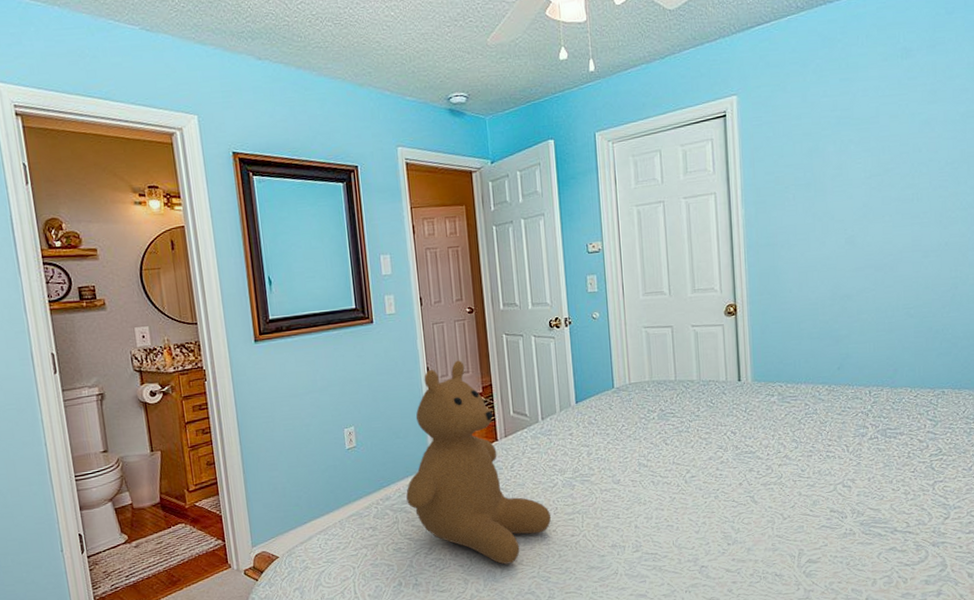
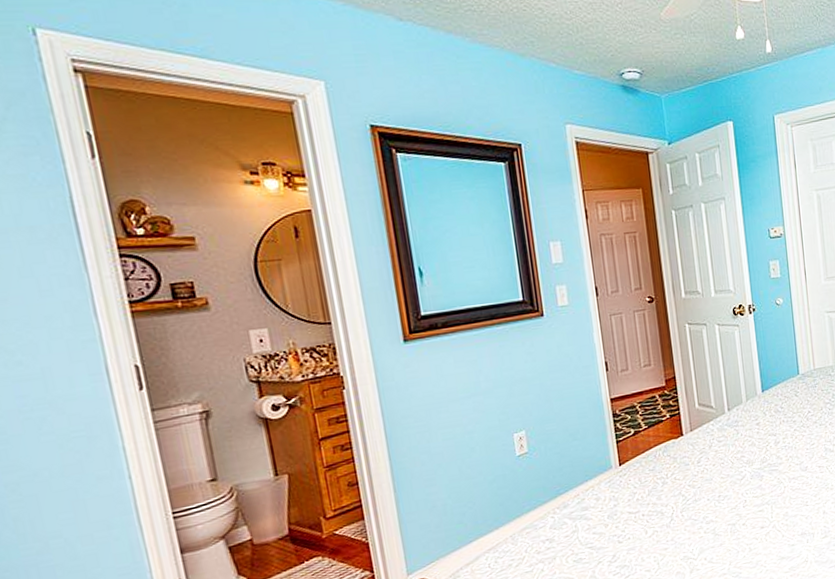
teddy bear: present [406,360,551,565] -> none [586,353,740,565]

